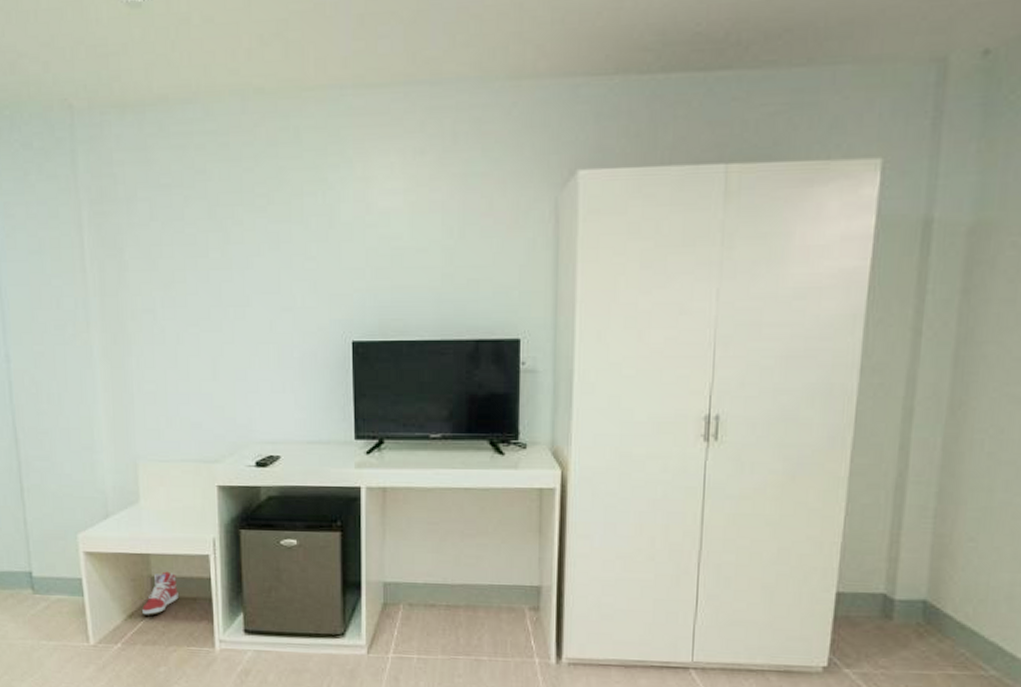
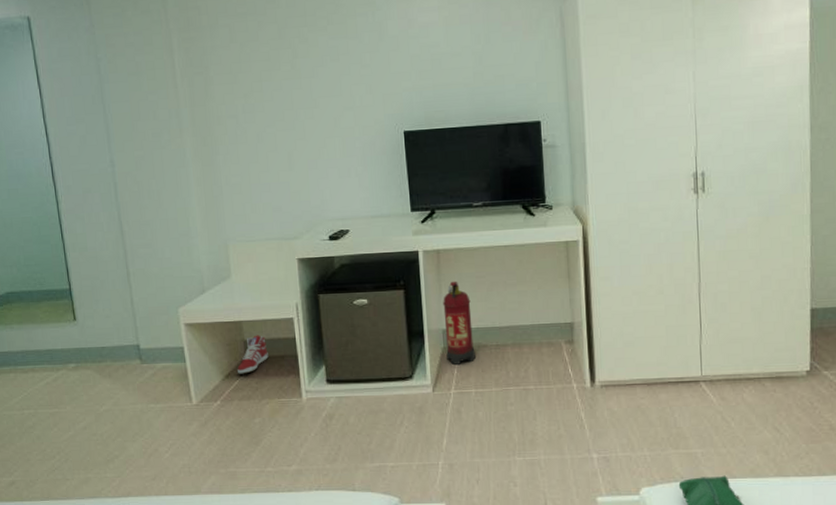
fire extinguisher: none [386,526,421,626] -> present [443,281,476,366]

